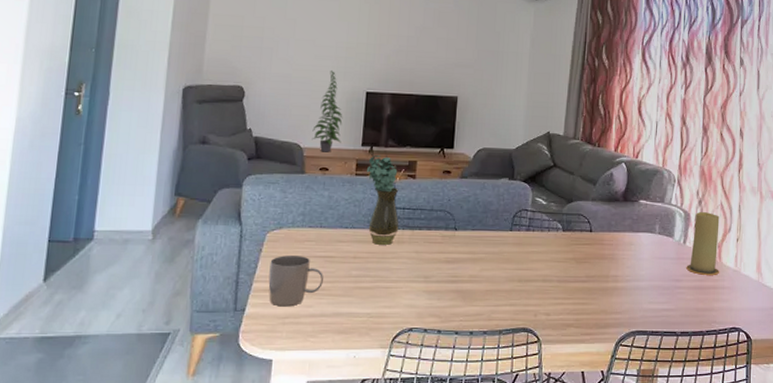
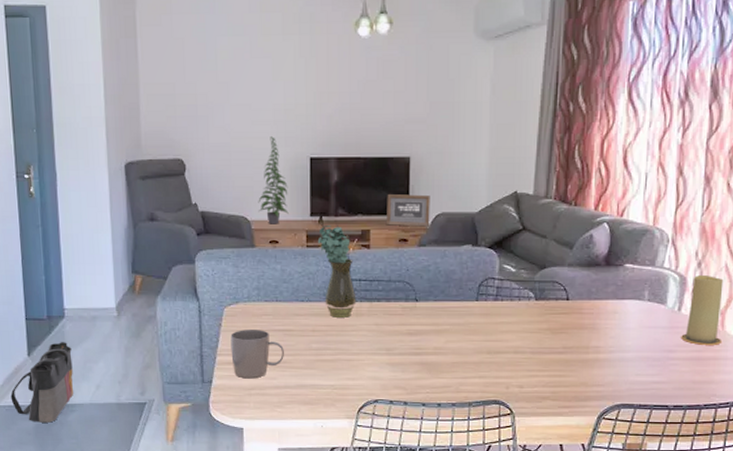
tote bag: none [14,266,95,357] -> present [10,342,74,423]
picture frame: none [433,128,474,160] -> present [387,193,430,227]

